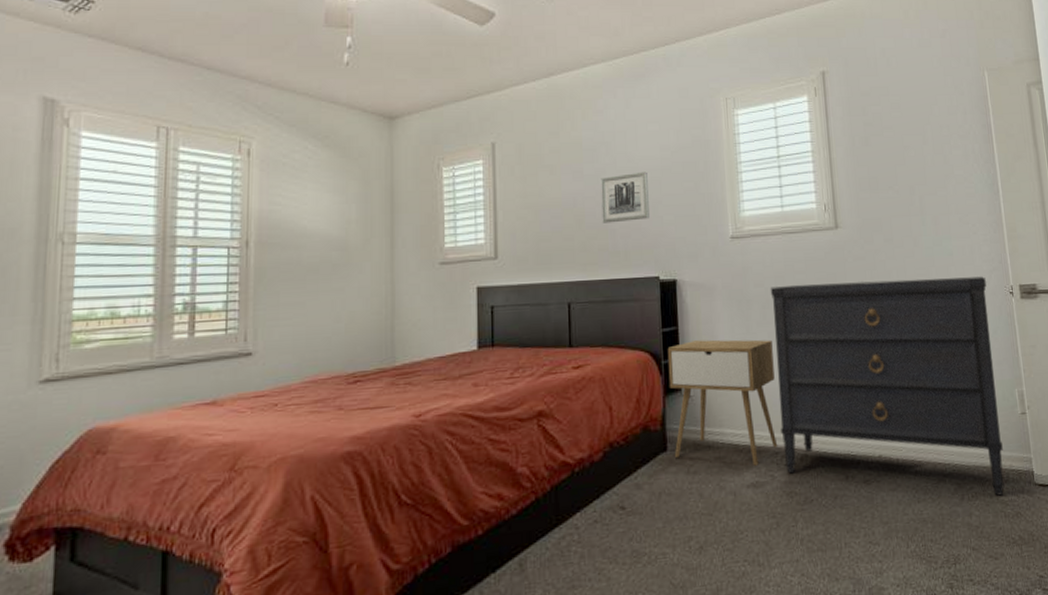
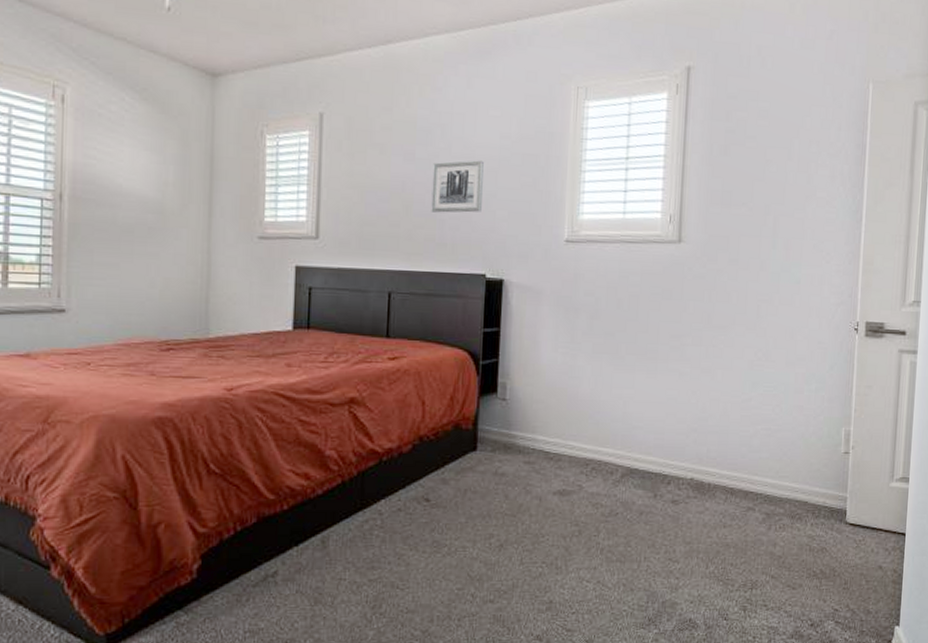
nightstand: present [667,339,778,466] -> none [484,344,596,474]
dresser: present [770,276,1005,496] -> none [593,297,831,530]

